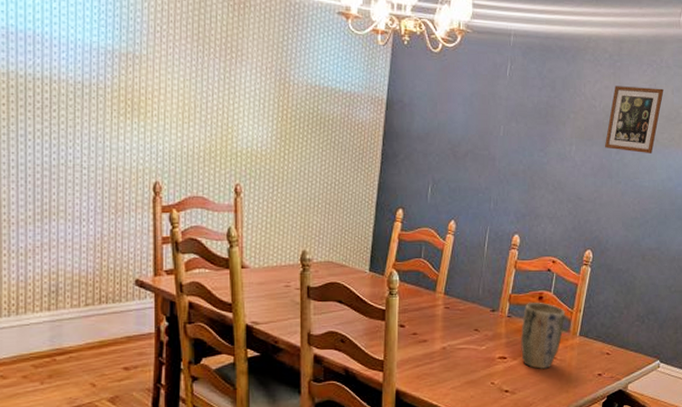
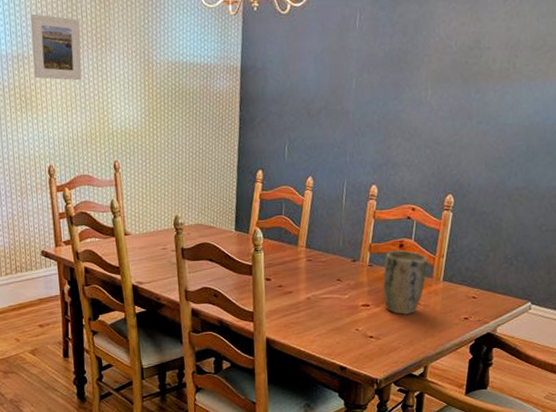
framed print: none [146,9,207,91] -> present [31,13,82,81]
picture frame: present [605,86,664,153] -> none [463,17,528,89]

